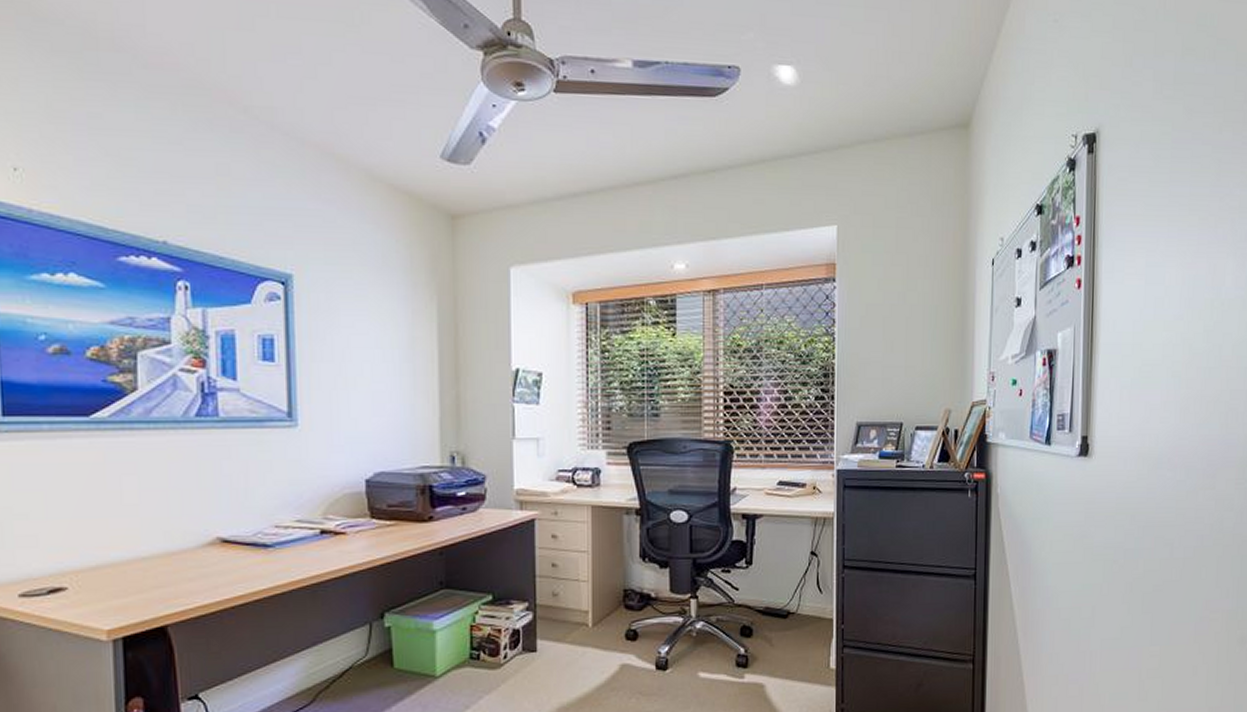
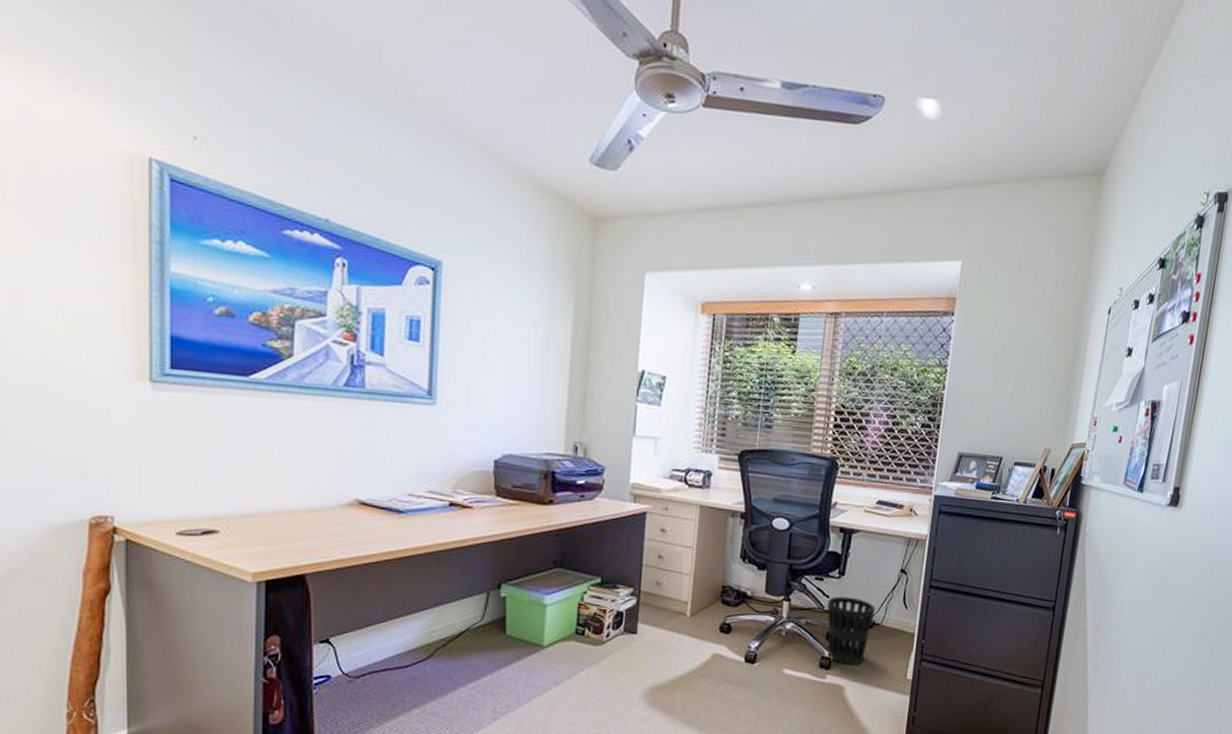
wastebasket: none [737,587,789,661] -> present [827,596,876,665]

